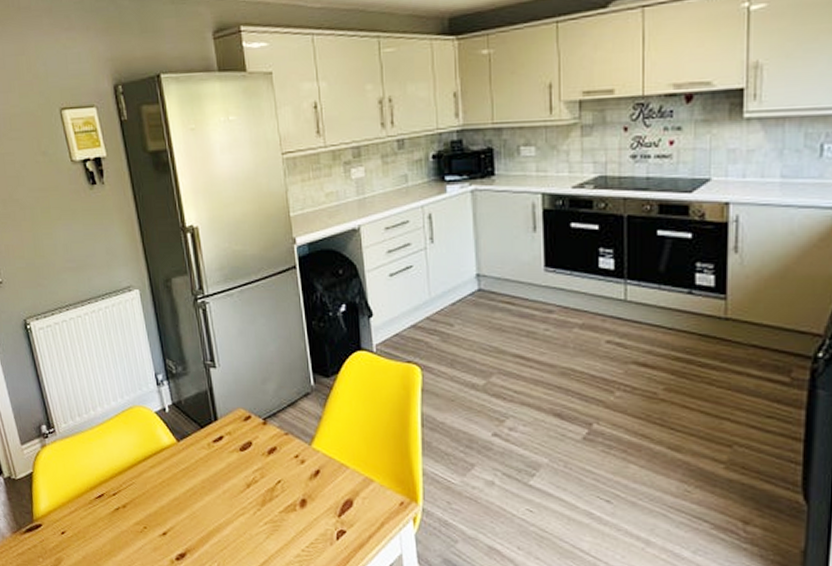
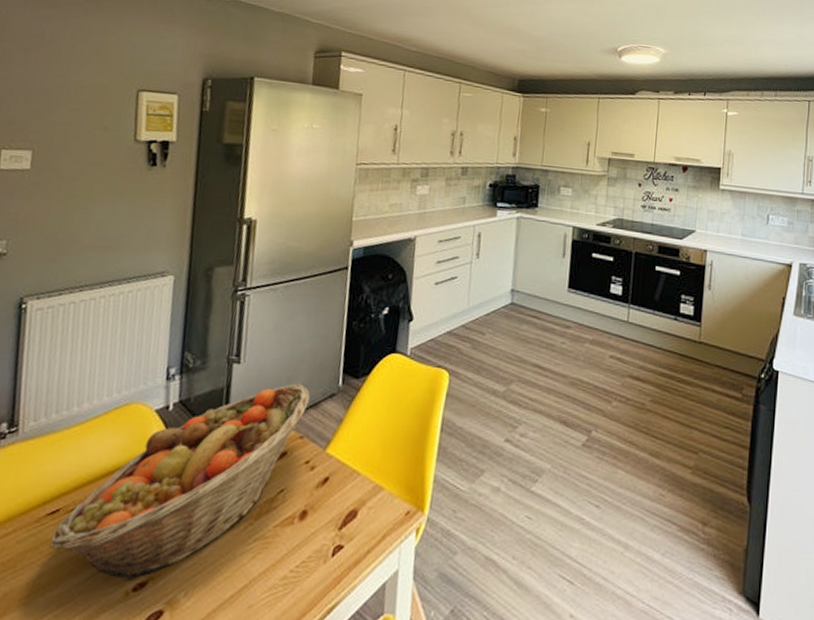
fruit basket: none [104,384,286,553] -> present [49,383,310,582]

